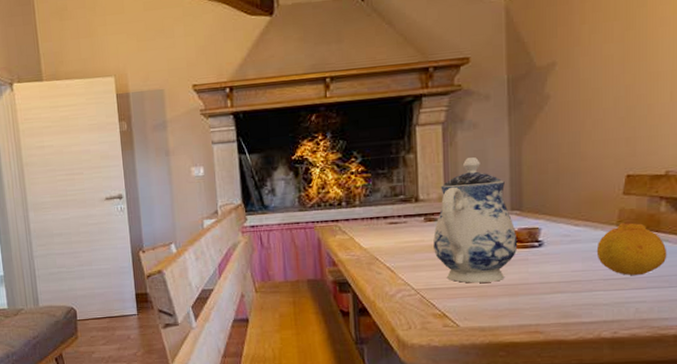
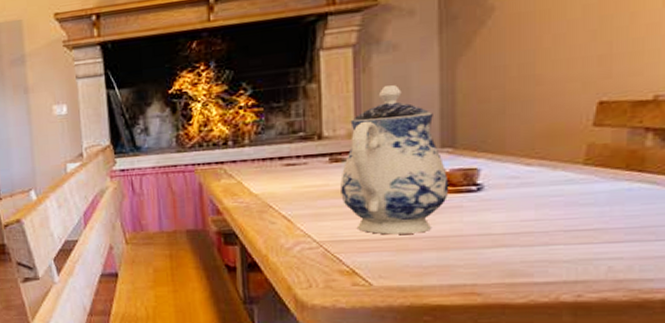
fruit: present [596,222,667,275] -> none [555,160,654,226]

